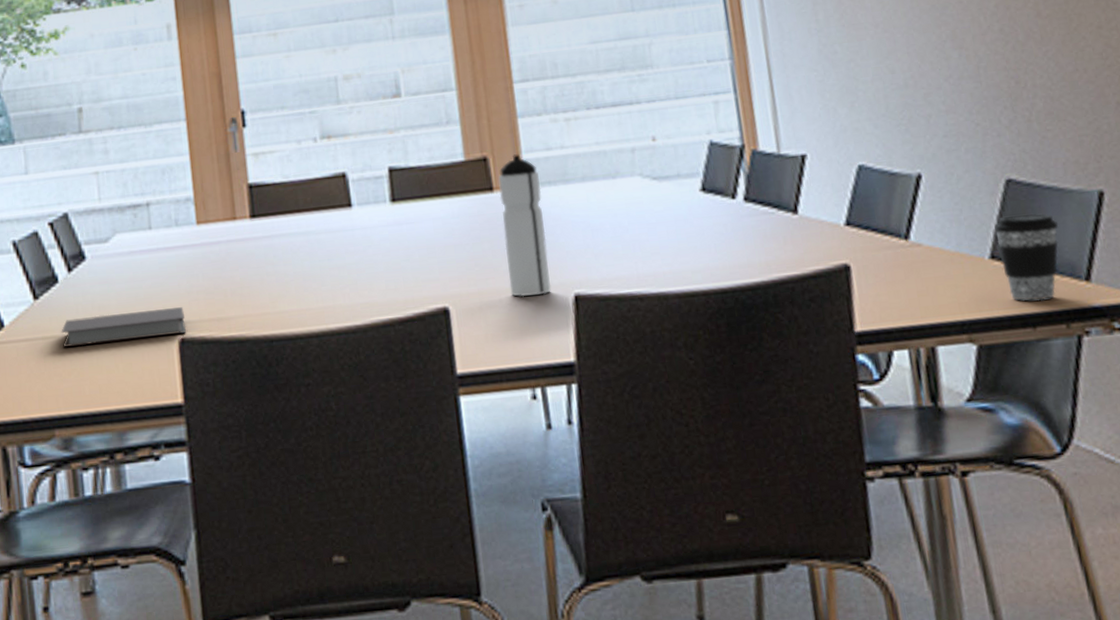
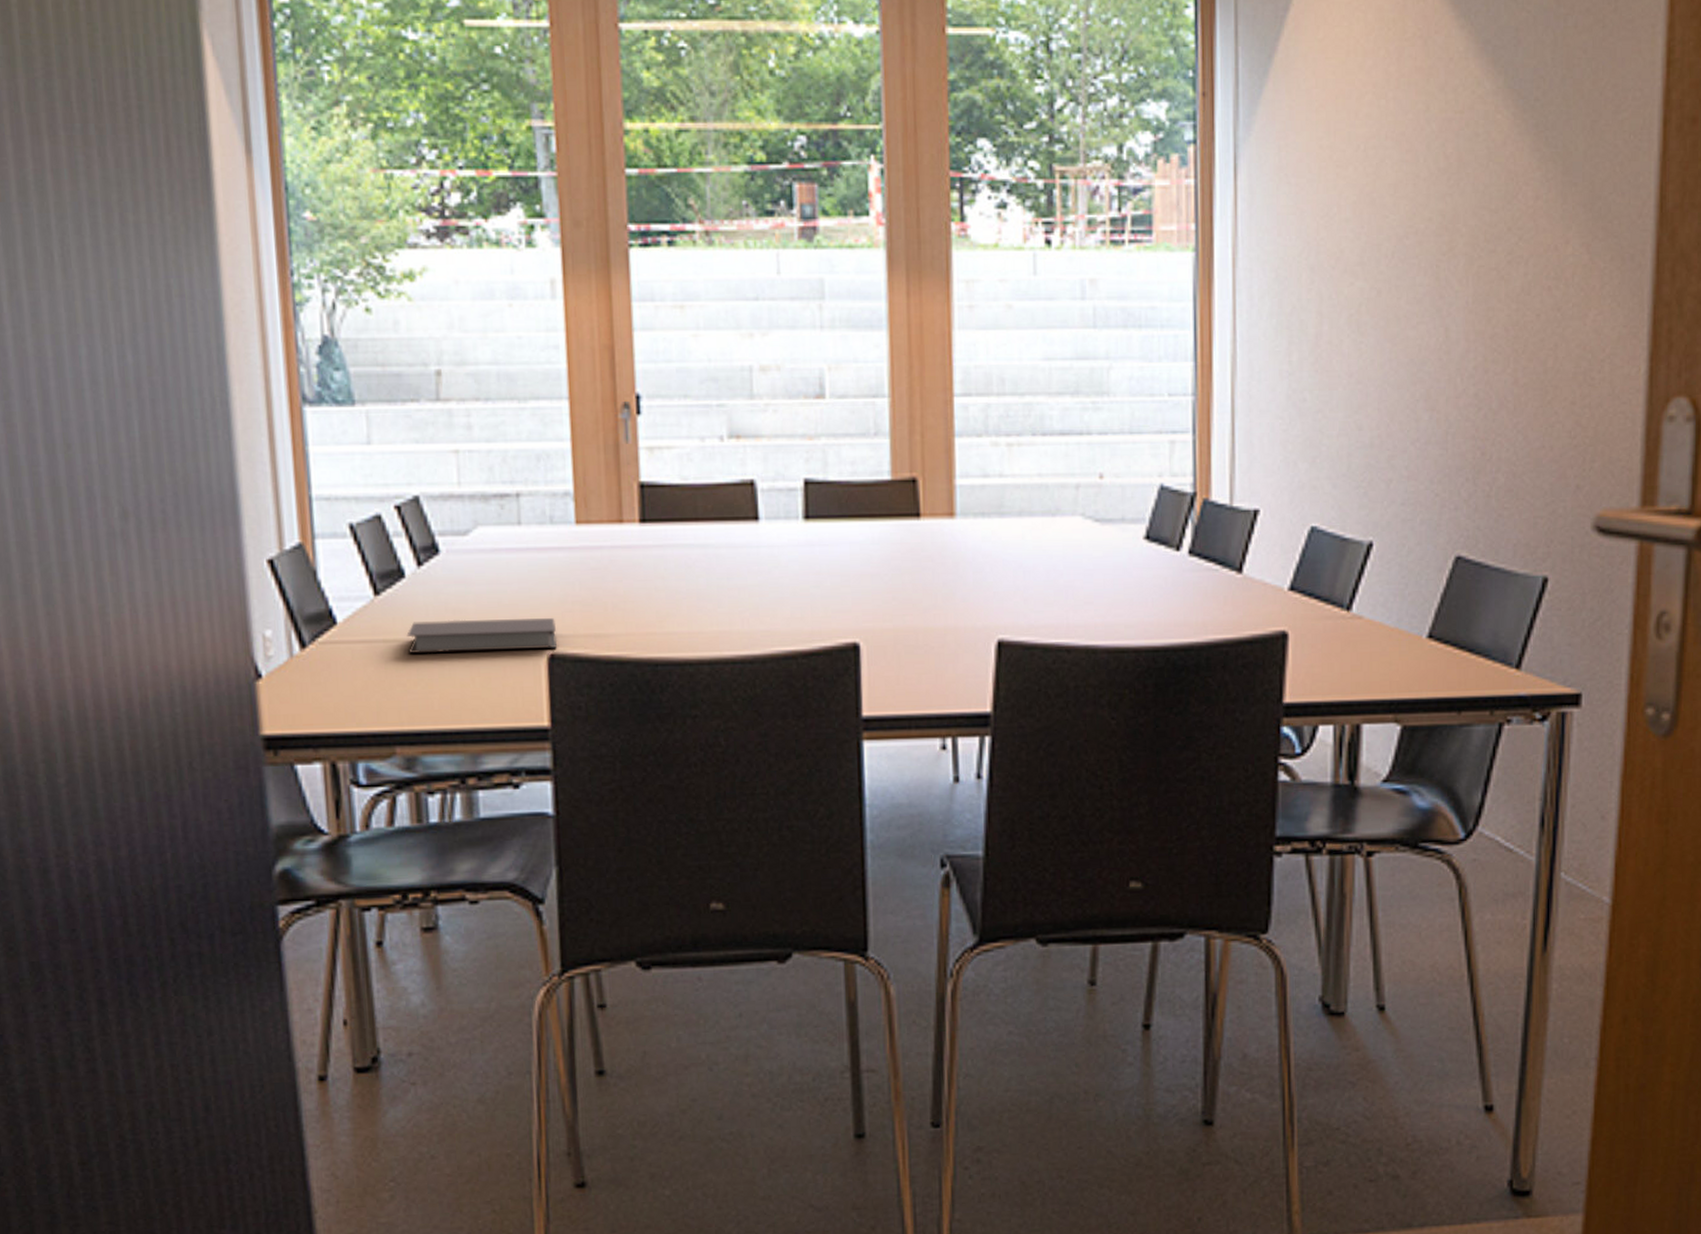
water bottle: present [498,154,552,297] -> none [926,478,974,639]
coffee cup: present [994,213,1059,301] -> none [1436,594,1499,686]

